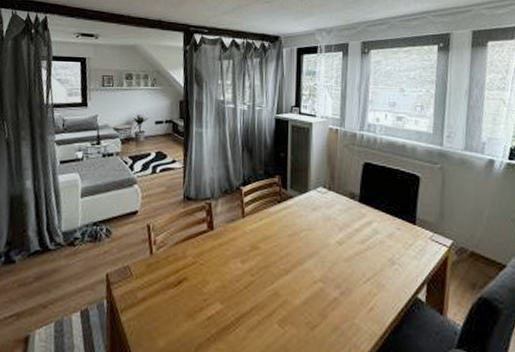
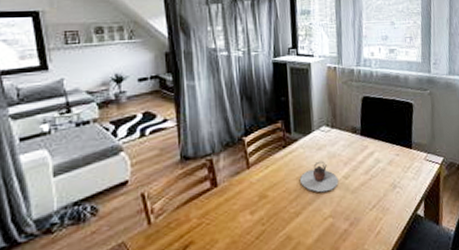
teapot: none [293,221,332,255] -> present [300,160,339,193]

